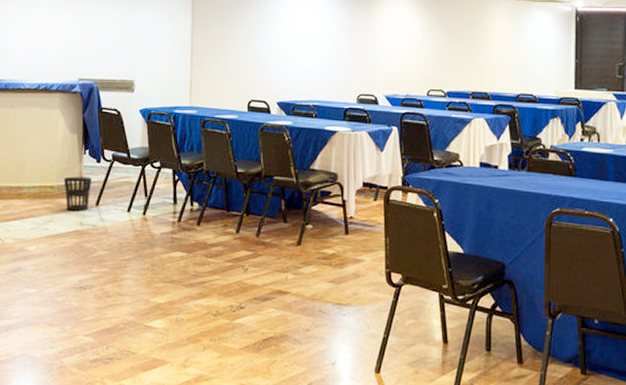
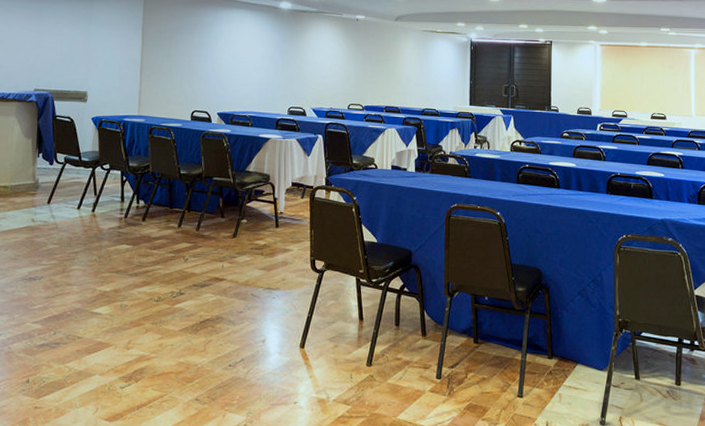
wastebasket: present [63,176,92,211] -> none [17,177,44,209]

